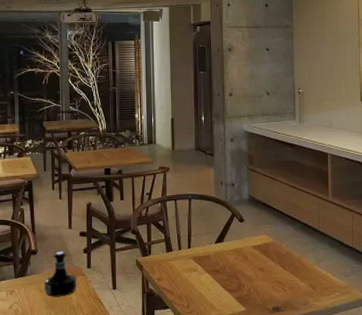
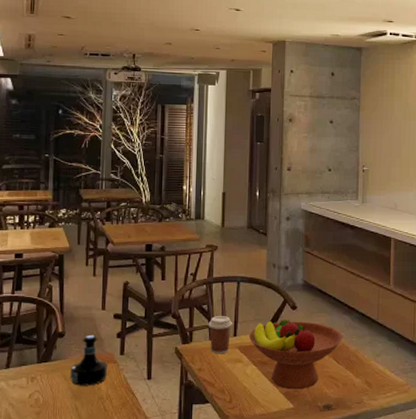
coffee cup: none [164,230,187,265] -> present [208,316,233,354]
fruit bowl: none [201,231,287,294] -> present [248,320,343,390]

